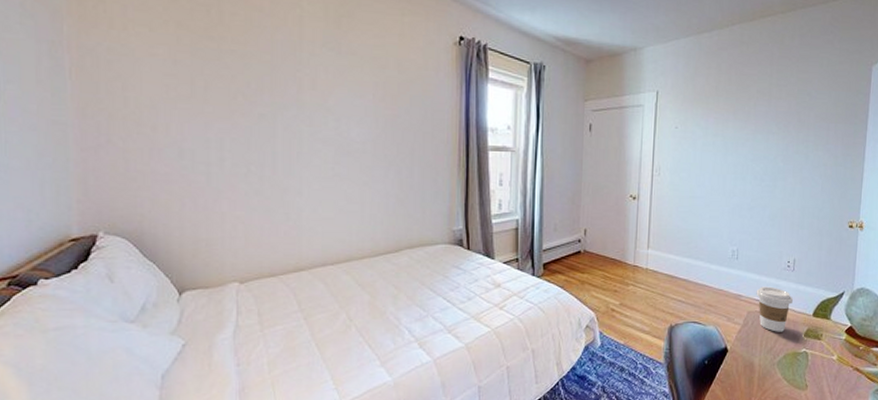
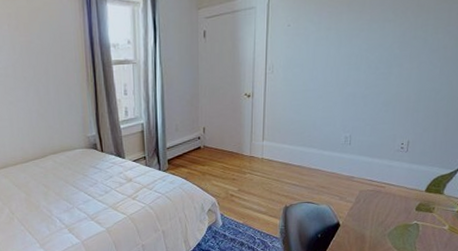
coffee cup: present [756,286,793,332] -> none [368,167,405,208]

